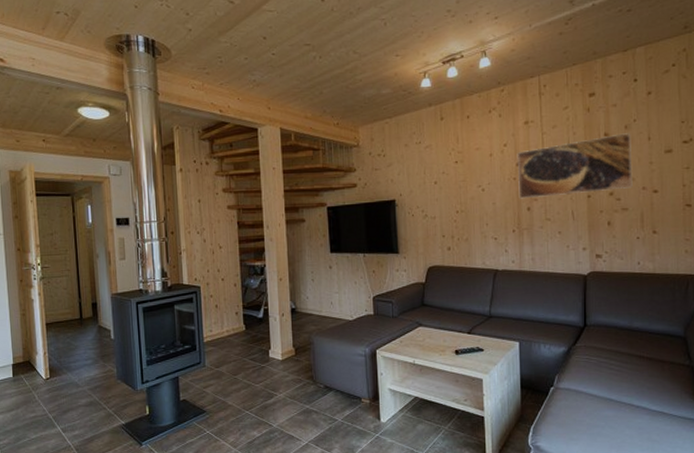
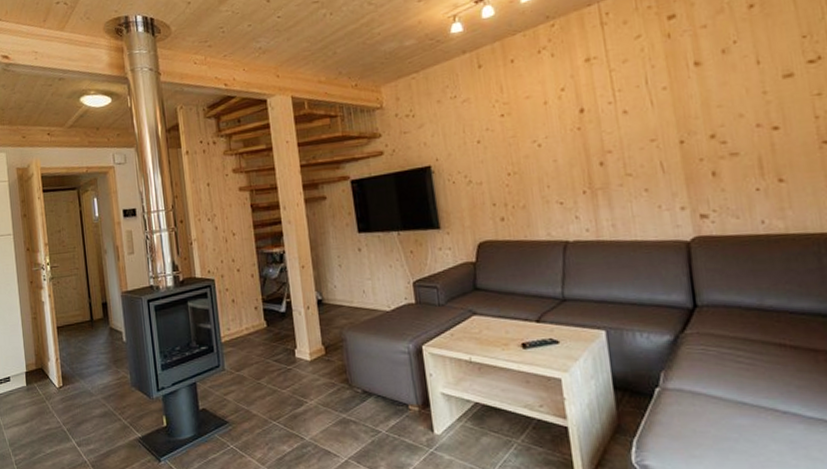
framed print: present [517,133,633,199] -> none [579,58,742,153]

